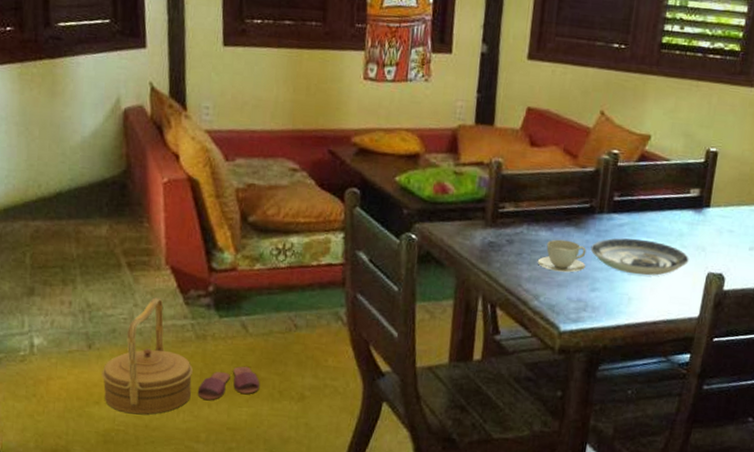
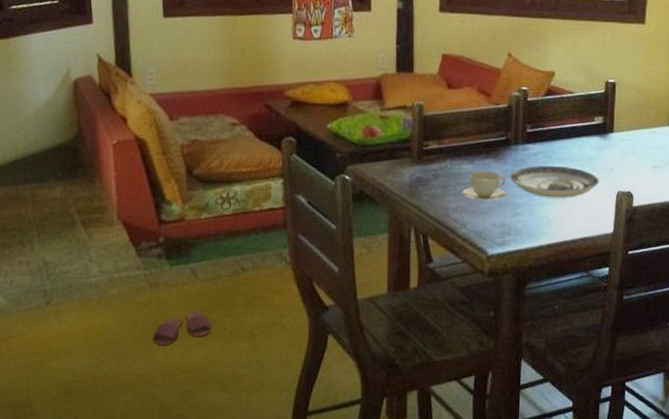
basket: present [101,297,194,415] -> none [60,251,148,365]

